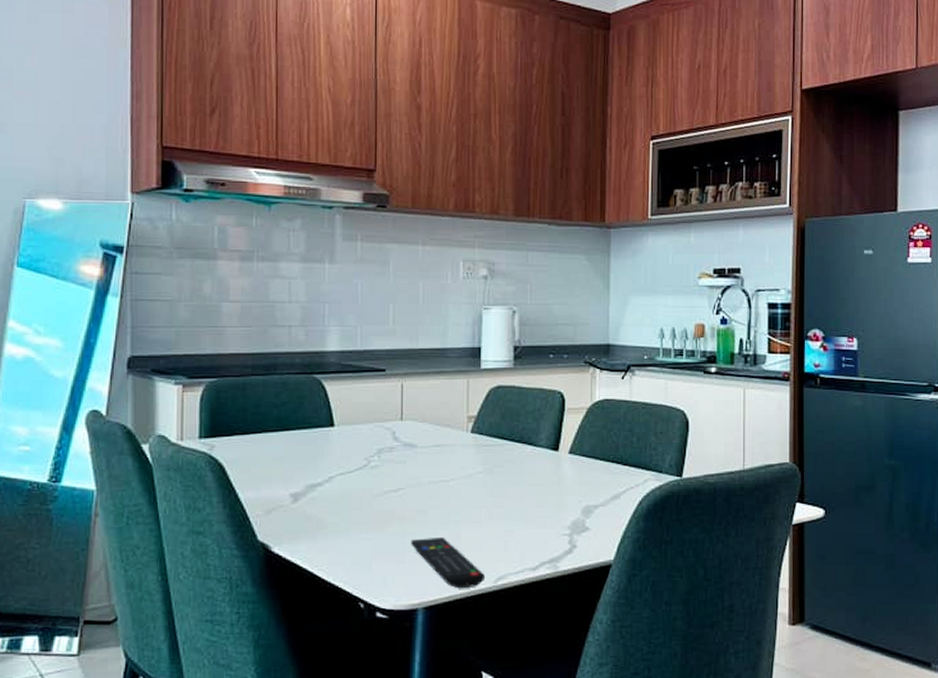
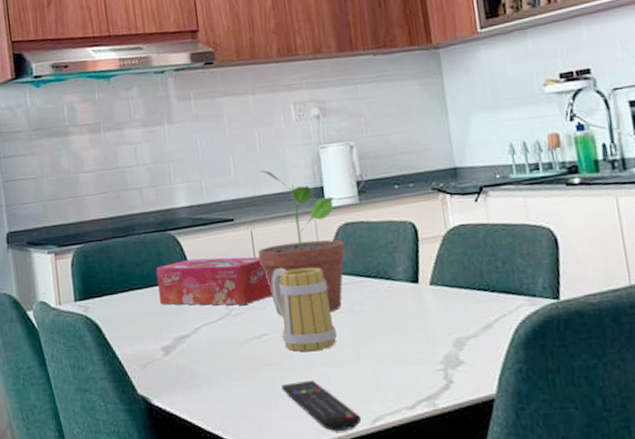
tissue box: none [295,405,415,457] -> present [156,256,273,306]
potted plant: none [405,323,494,471] -> present [257,169,346,315]
mug: none [415,424,473,508] -> present [271,267,337,352]

